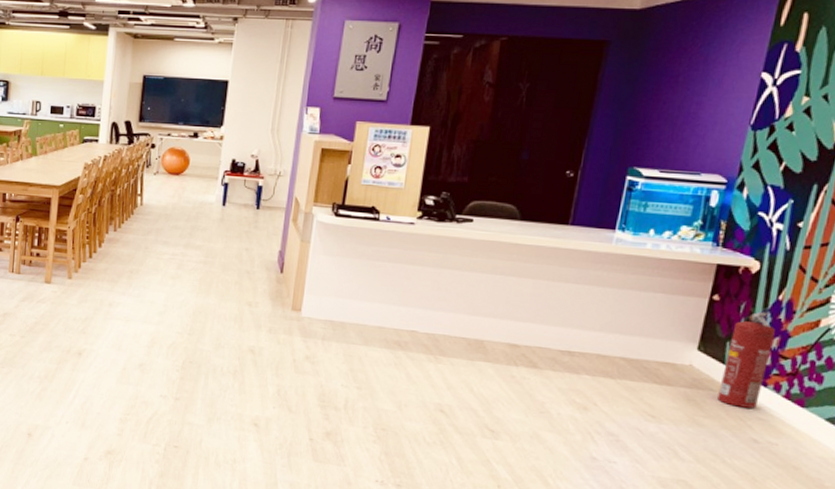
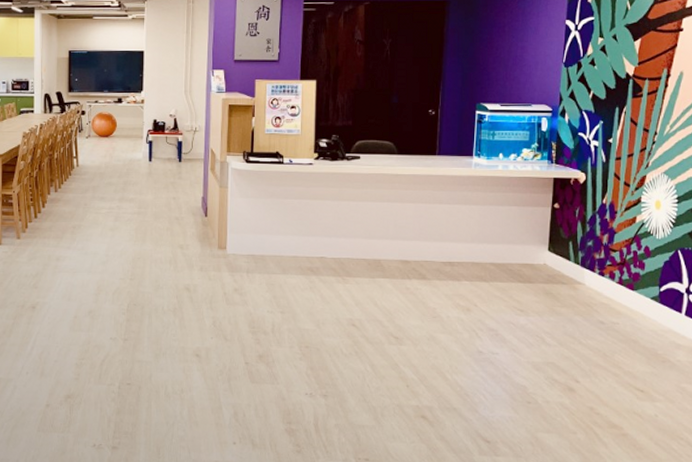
fire extinguisher: present [717,311,775,408] -> none [569,214,604,295]

